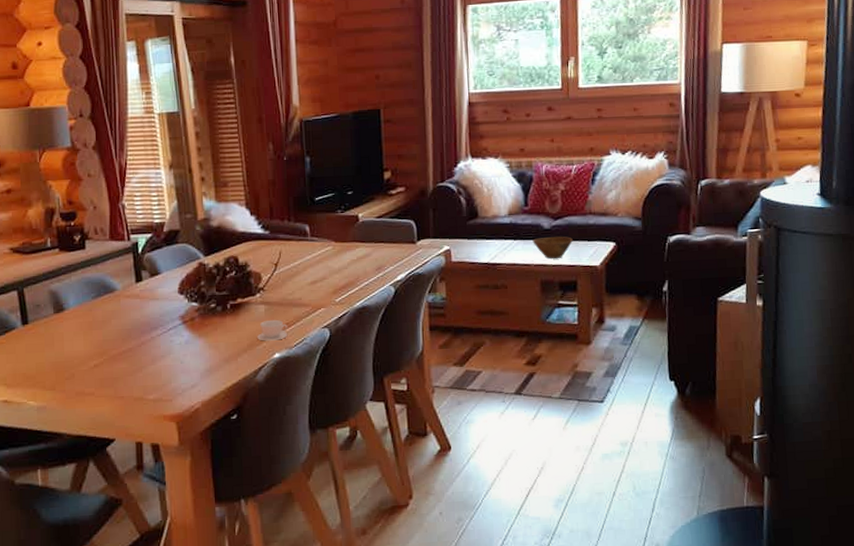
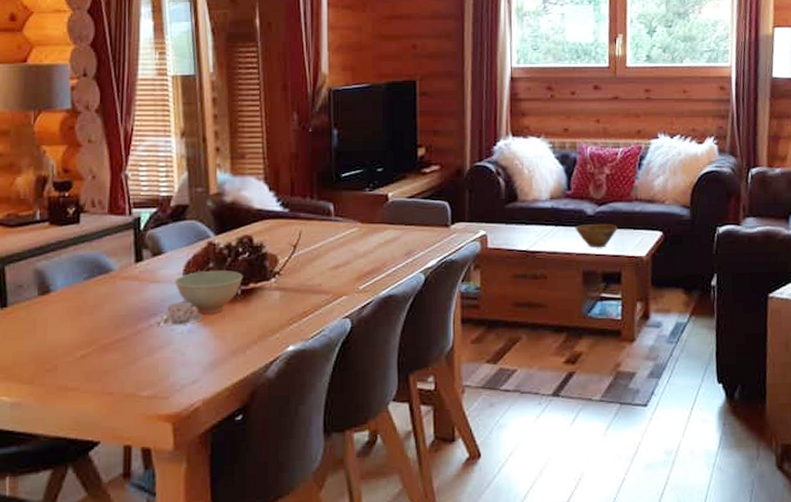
teacup: none [159,316,198,339] -> present [158,301,204,327]
bowl: none [171,288,232,327] -> present [174,271,243,314]
teacup: present [257,319,288,341] -> none [270,307,305,332]

